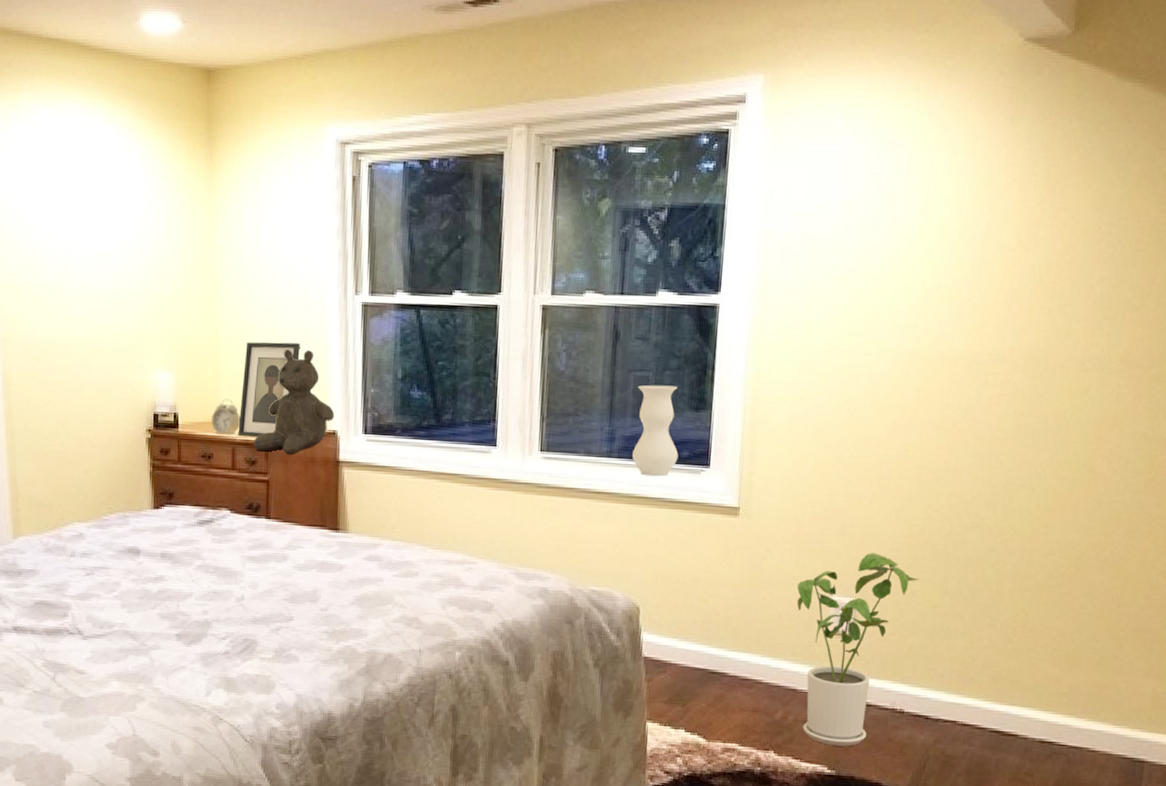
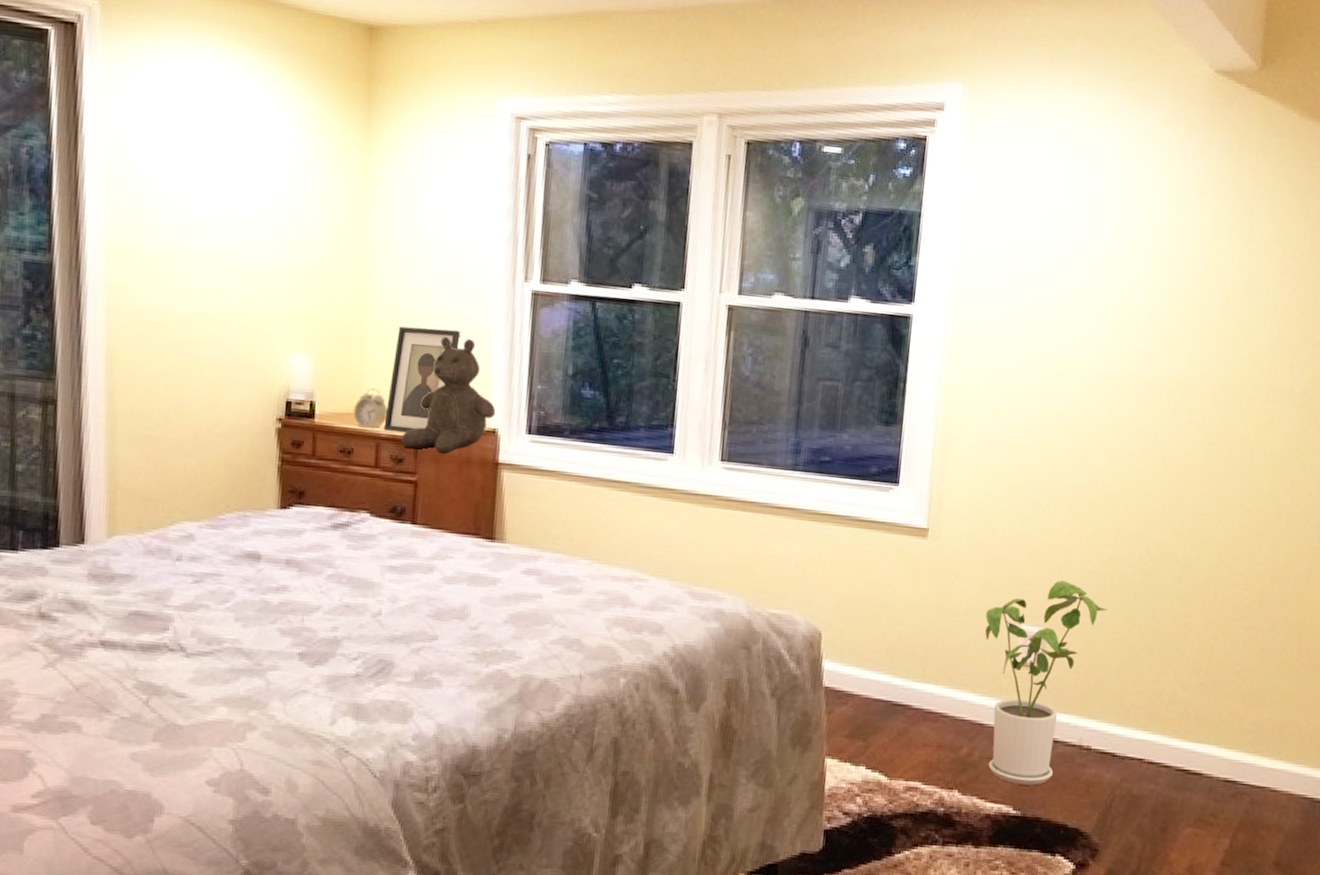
vase: present [632,385,679,477] -> none [818,395,868,494]

